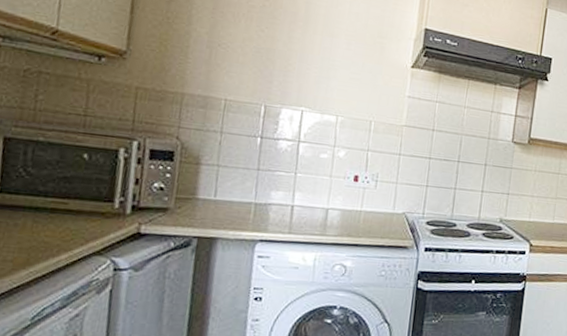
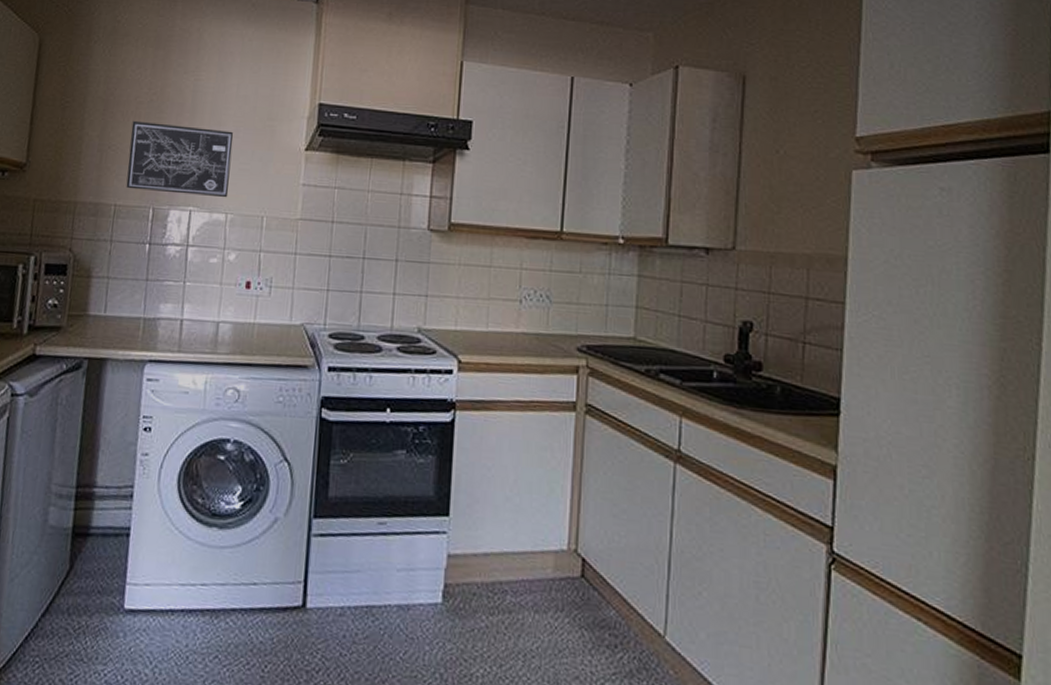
wall art: none [237,22,345,102] -> present [126,120,234,198]

